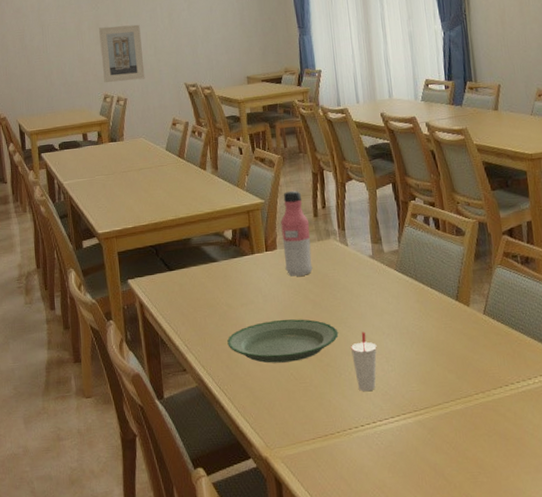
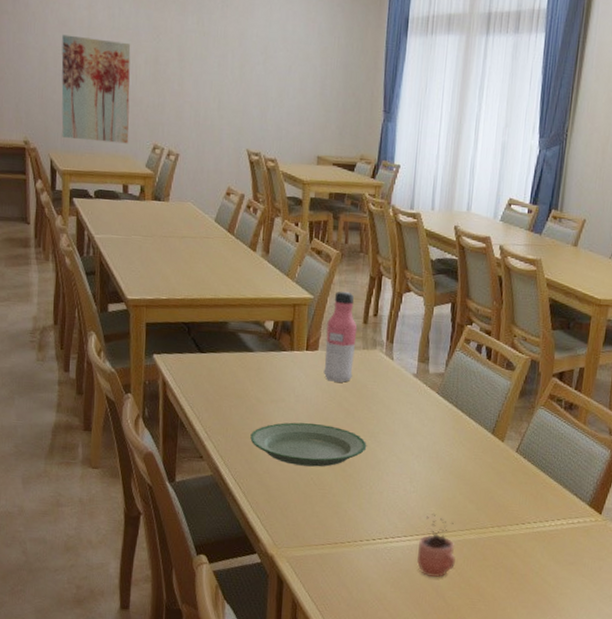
wall art: none [18,16,83,104] -> present [61,34,131,144]
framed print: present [99,24,145,83] -> none [155,64,206,136]
cup: present [350,331,377,391] -> none [376,449,403,507]
cocoa: none [407,388,448,456] -> present [416,513,456,577]

